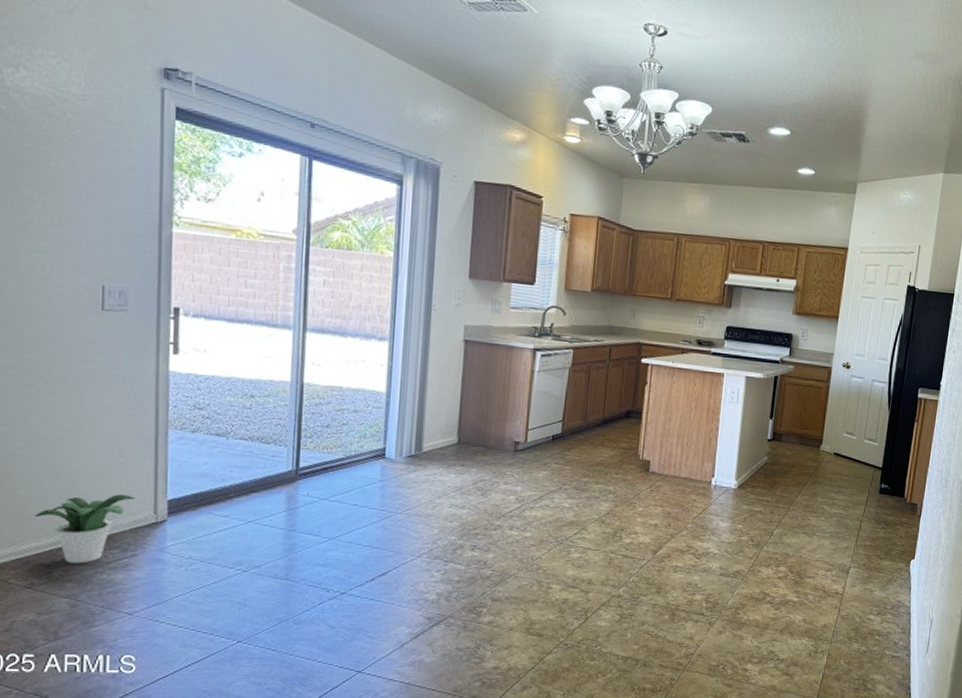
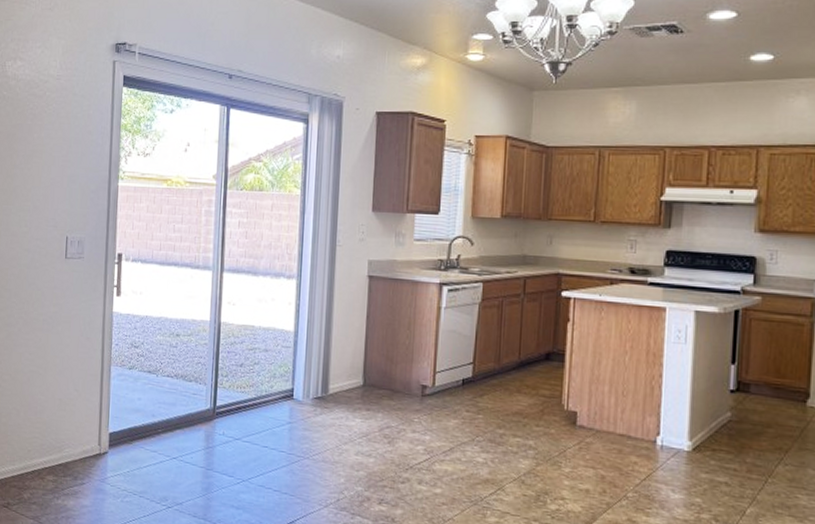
potted plant: present [35,494,136,564] -> none [12,425,85,488]

